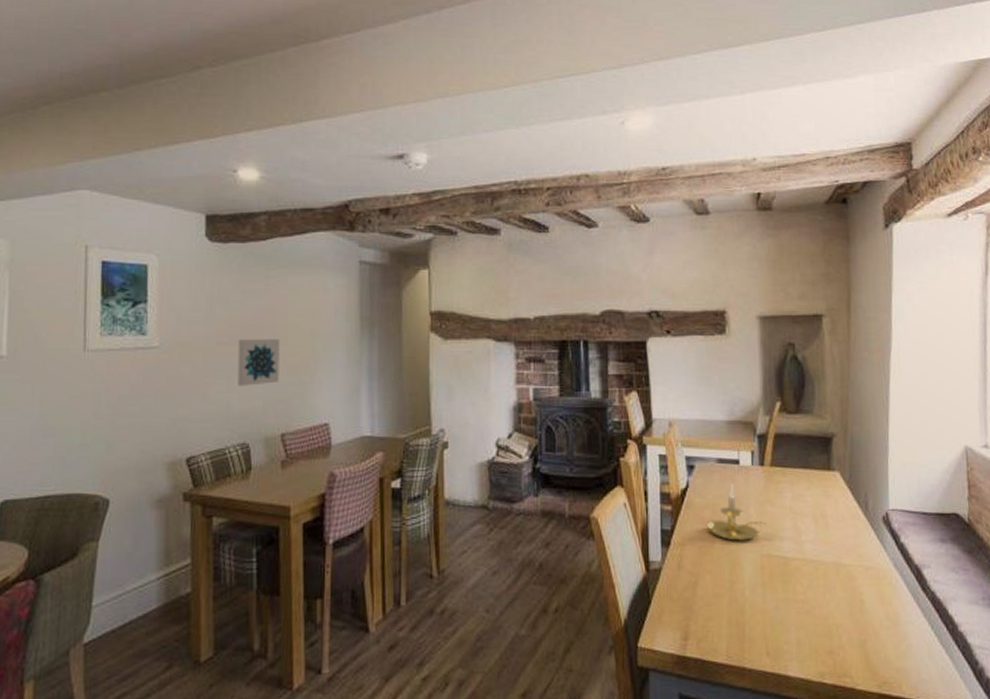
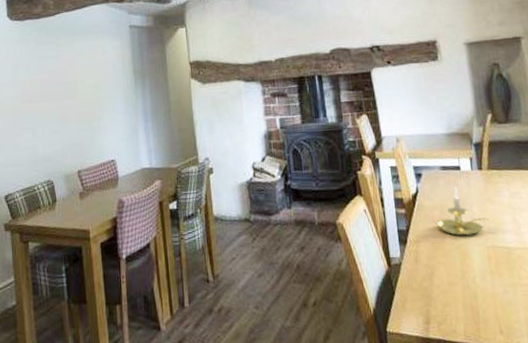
wall art: present [237,339,280,386] -> none [39,94,73,135]

